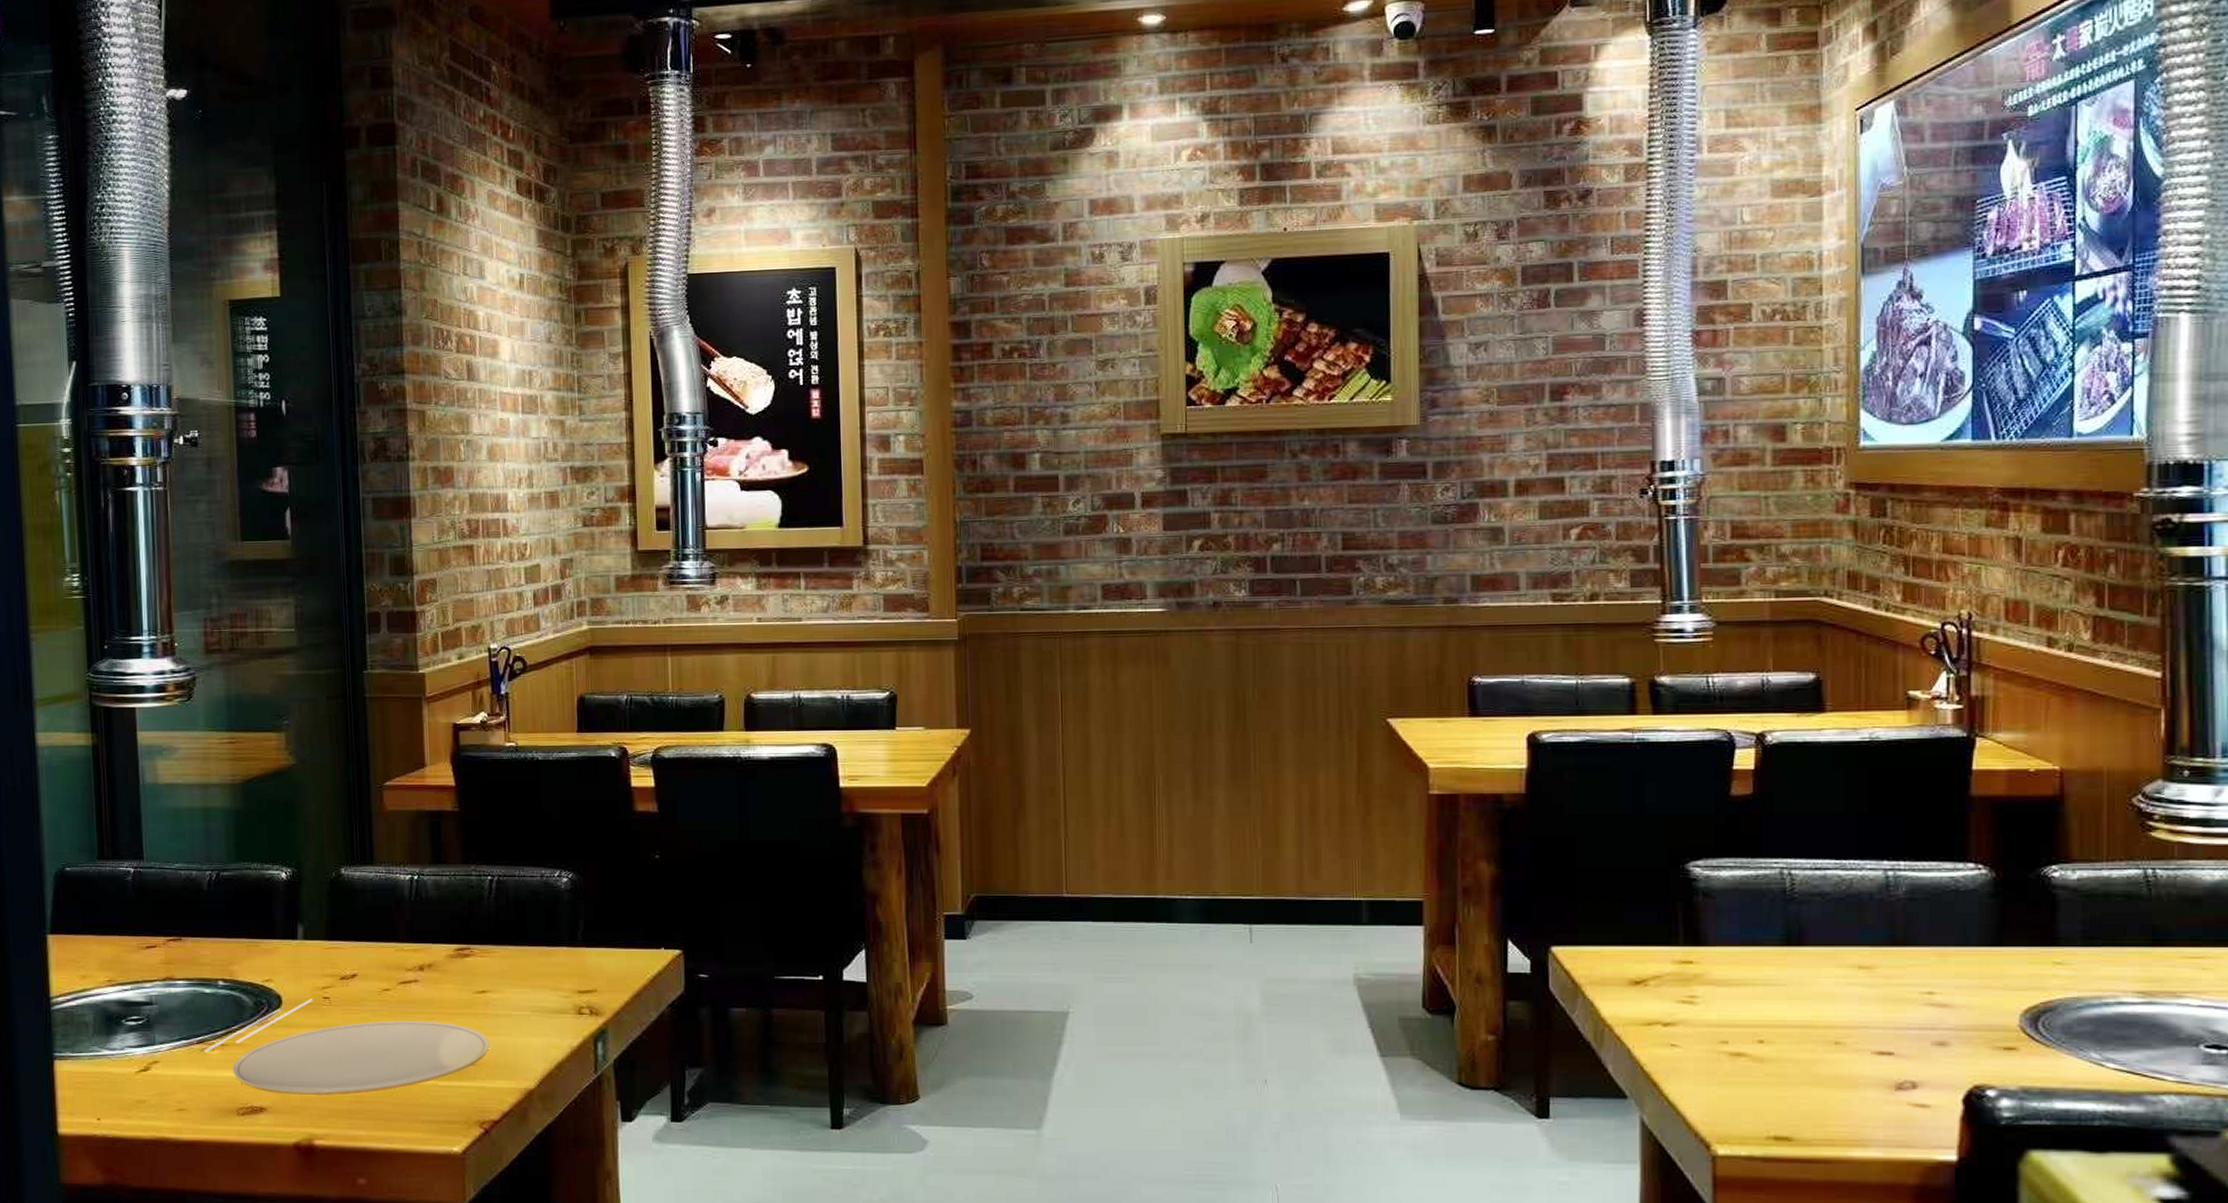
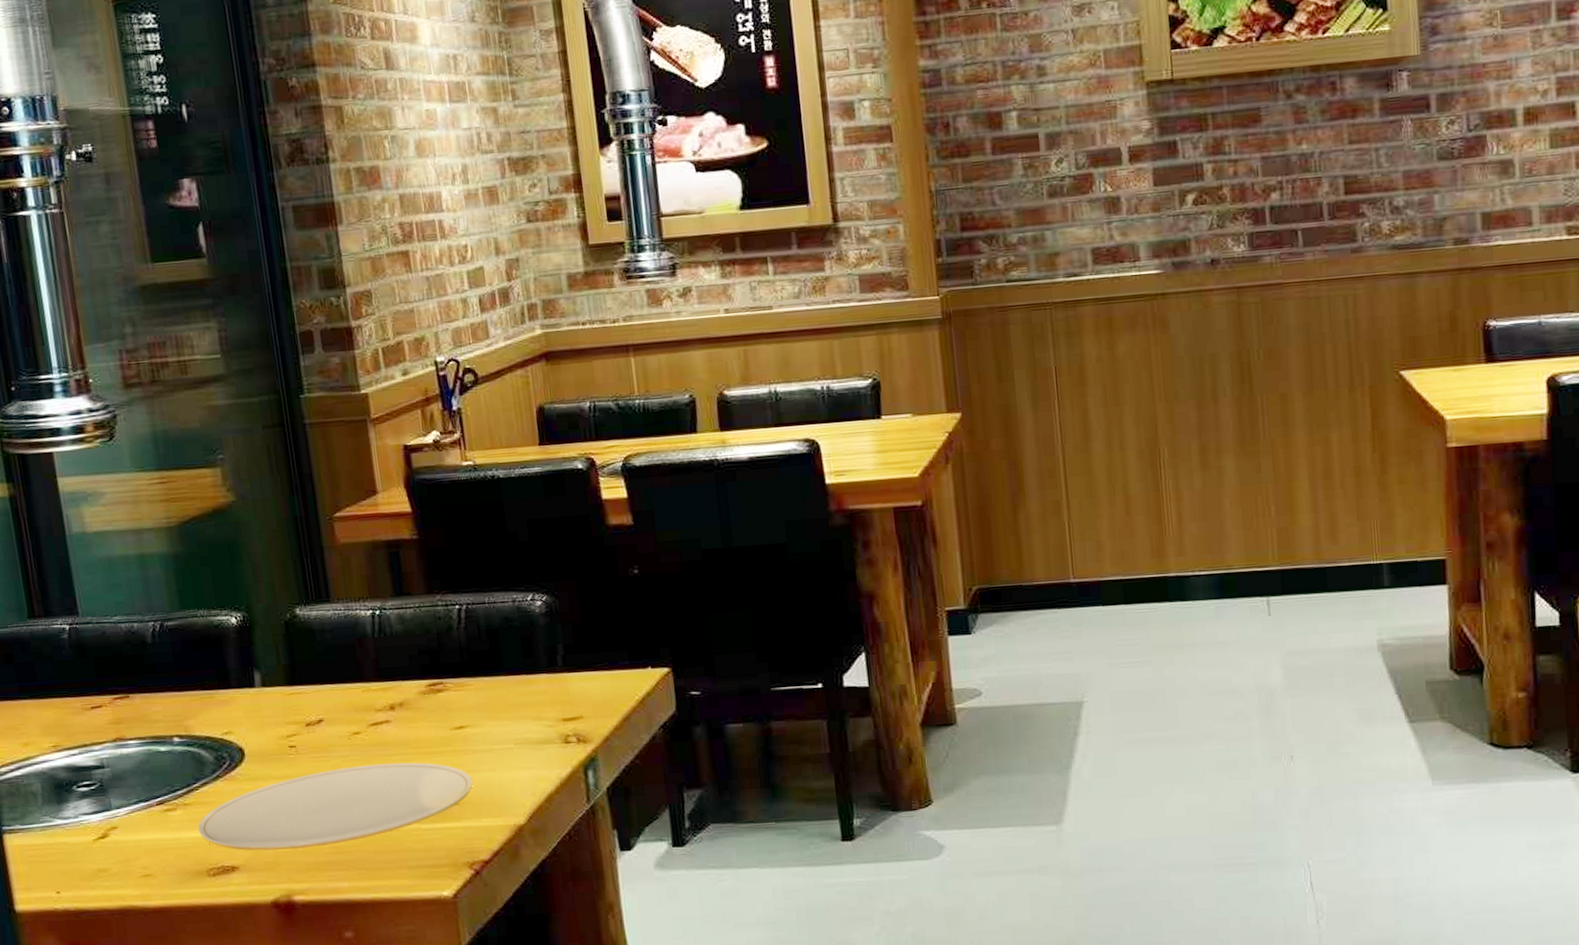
chopsticks: present [205,999,313,1051] -> none [166,748,278,813]

